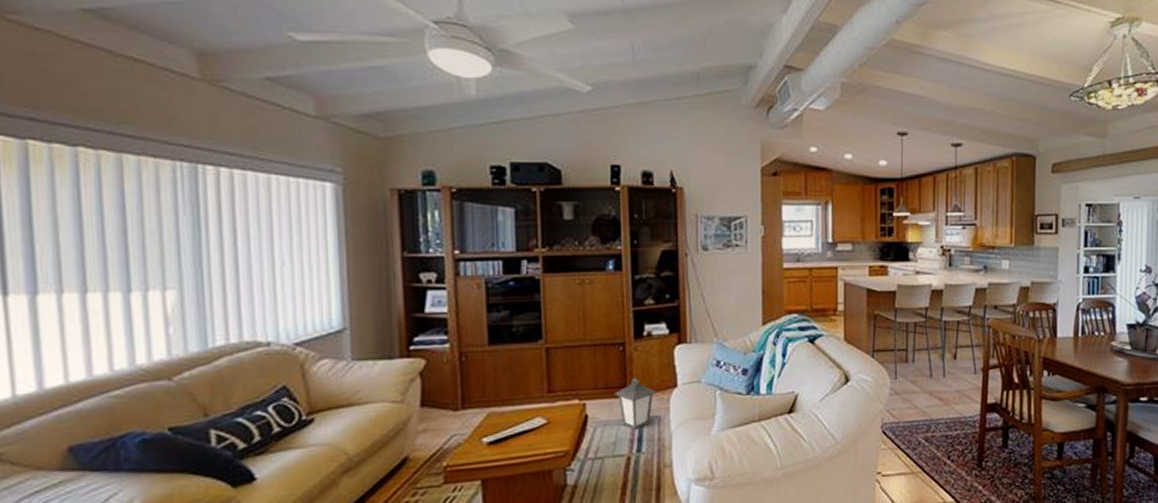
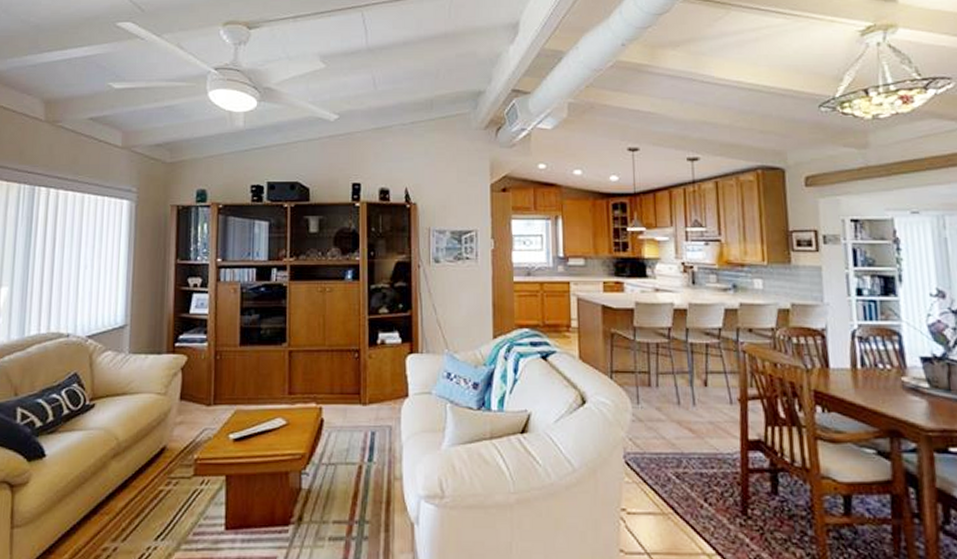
lantern: present [614,377,657,429] -> none [348,385,389,437]

